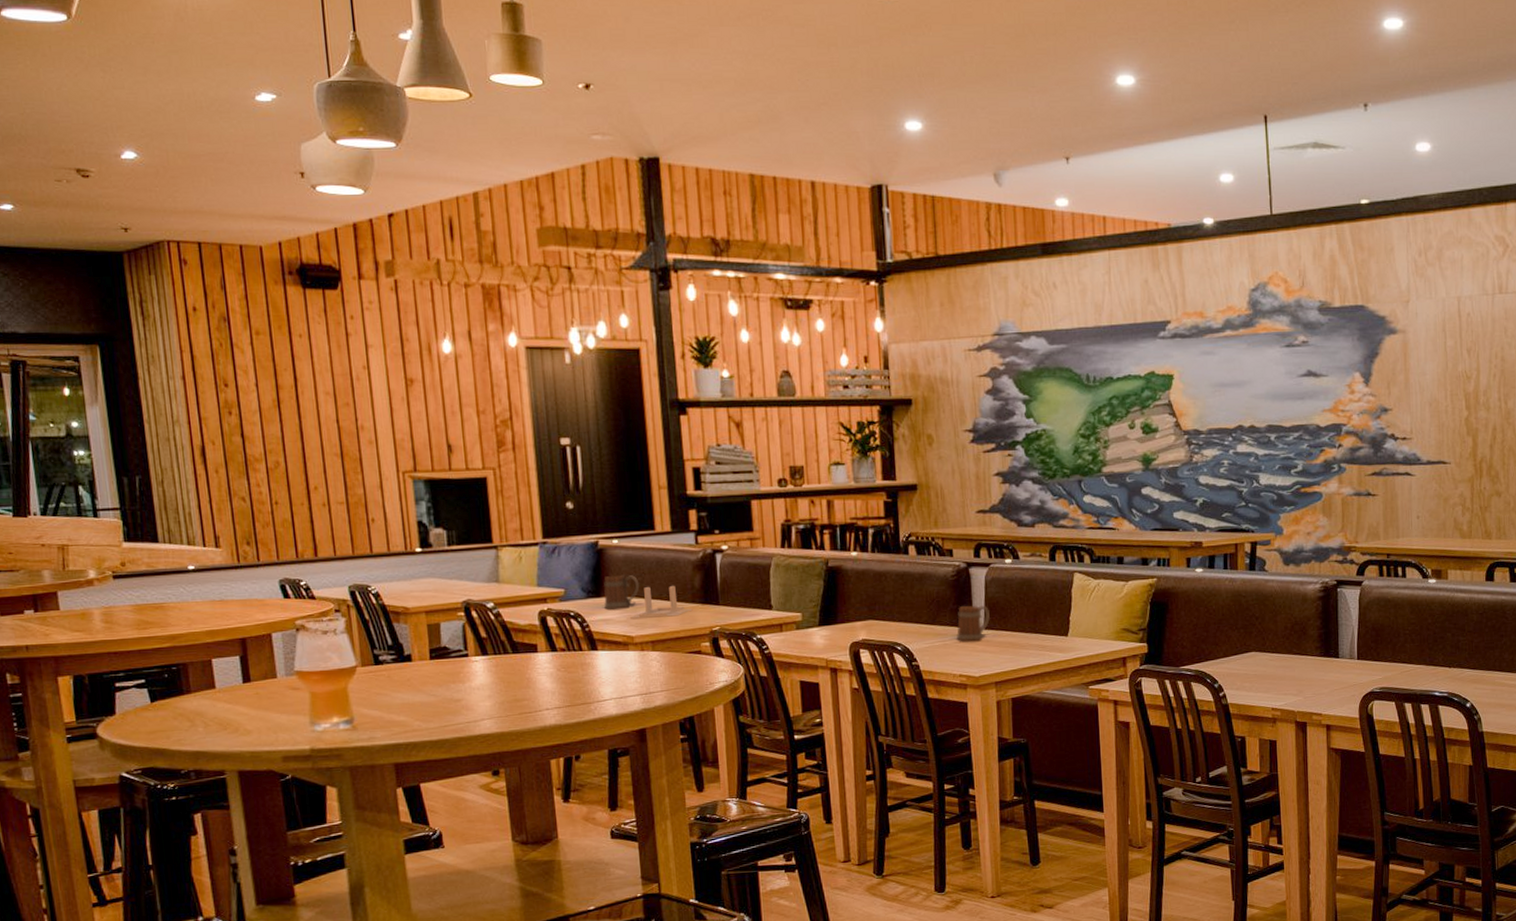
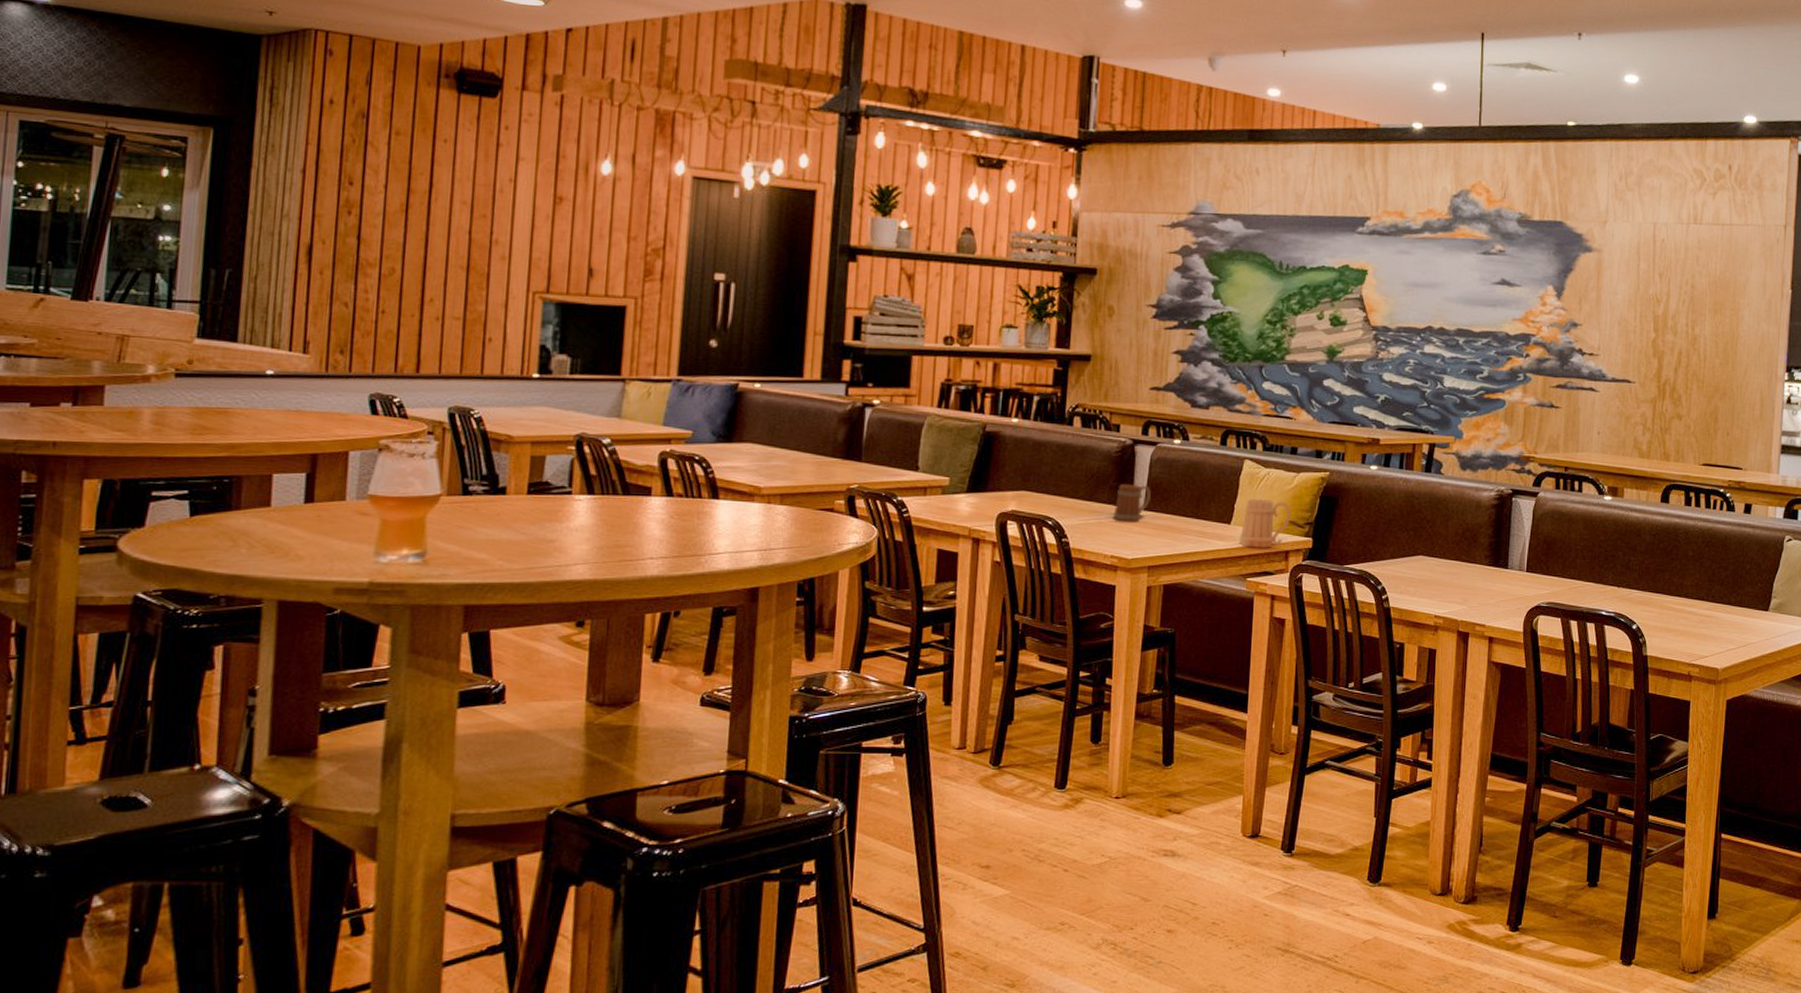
beer mug: present [604,575,640,611] -> none [734,421,777,459]
napkin holder: present [630,585,693,620] -> none [761,435,831,470]
beer mug: none [1078,610,1125,657] -> present [1239,499,1292,548]

